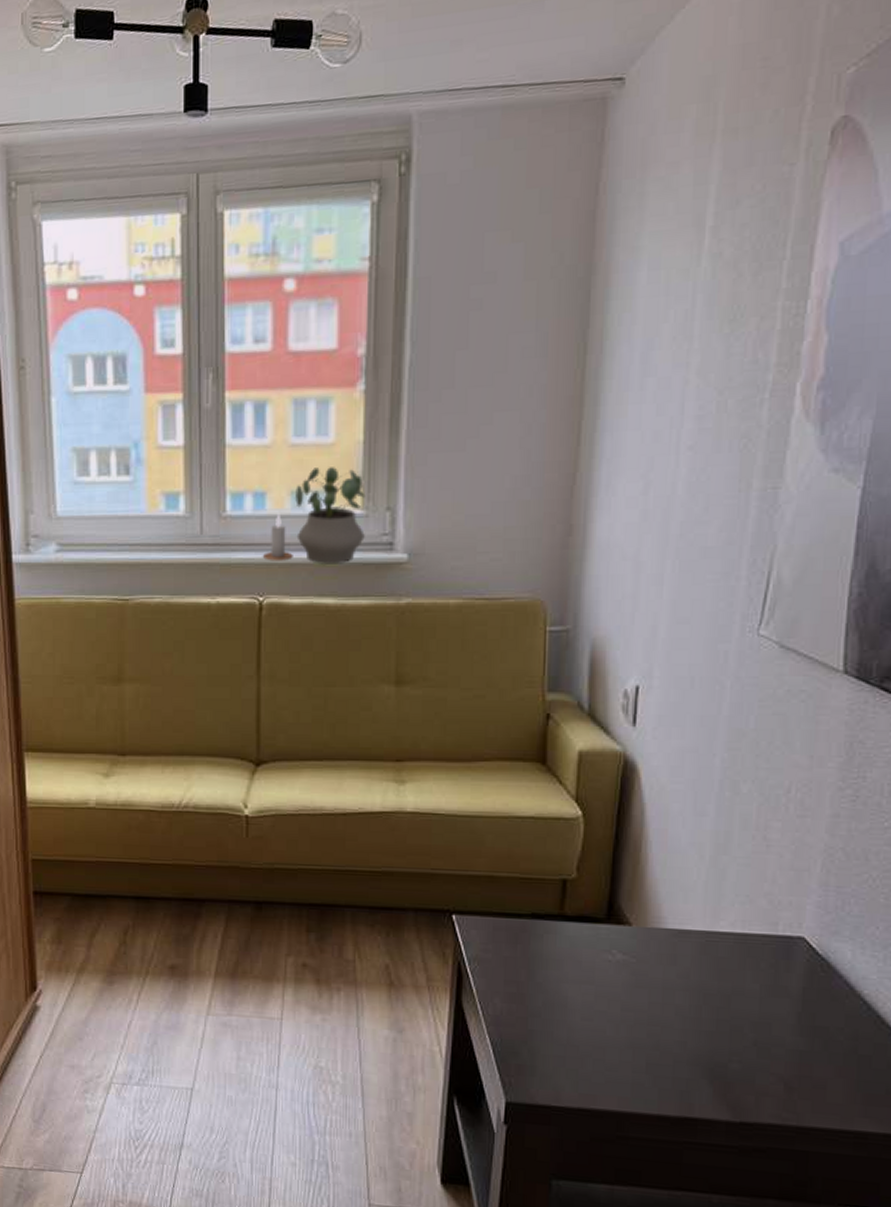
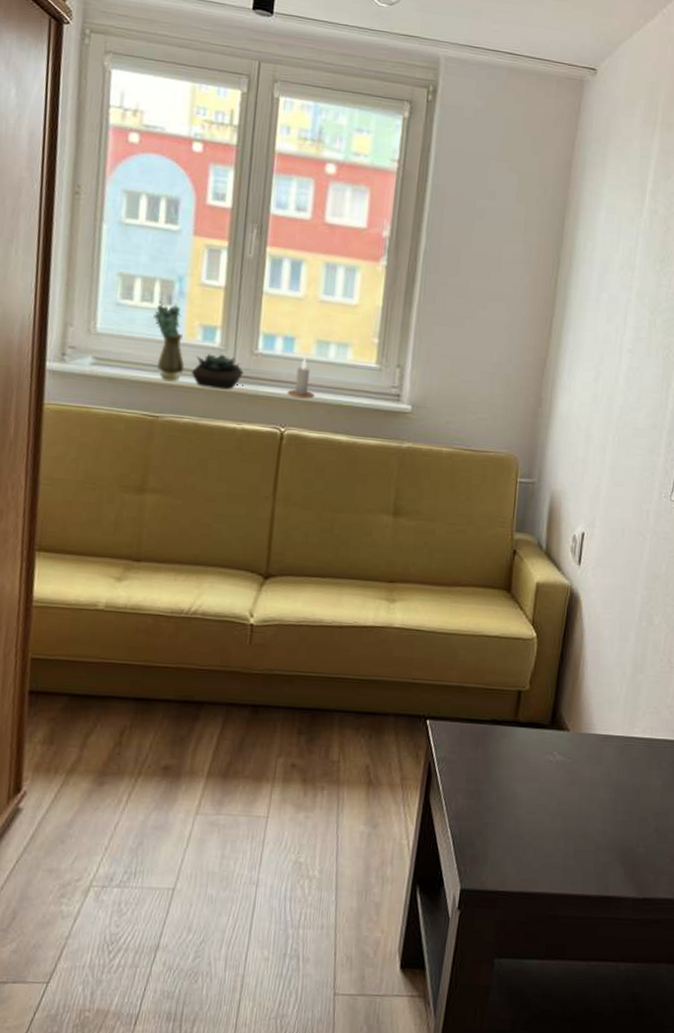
vase: none [112,473,150,560] -> present [153,302,185,382]
succulent plant: none [157,522,213,563] -> present [191,354,244,390]
potted plant: present [295,467,366,565] -> none [318,323,380,408]

